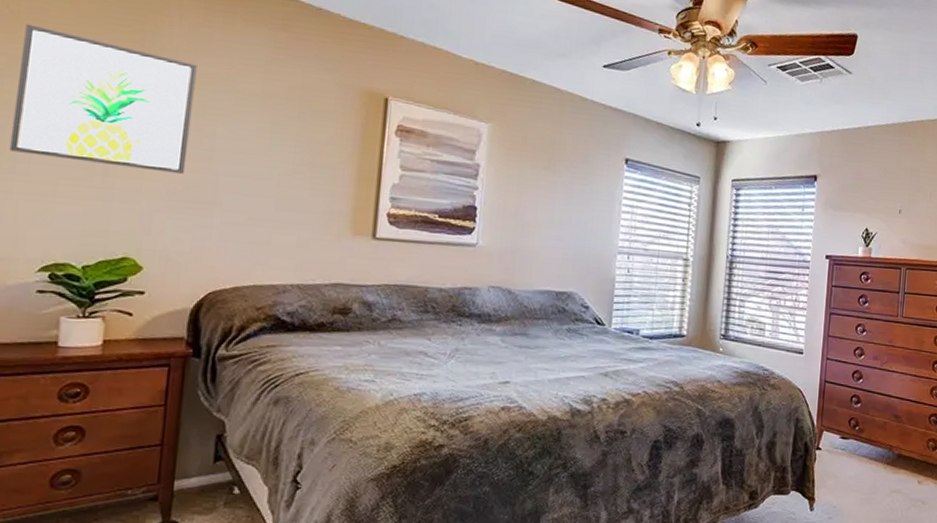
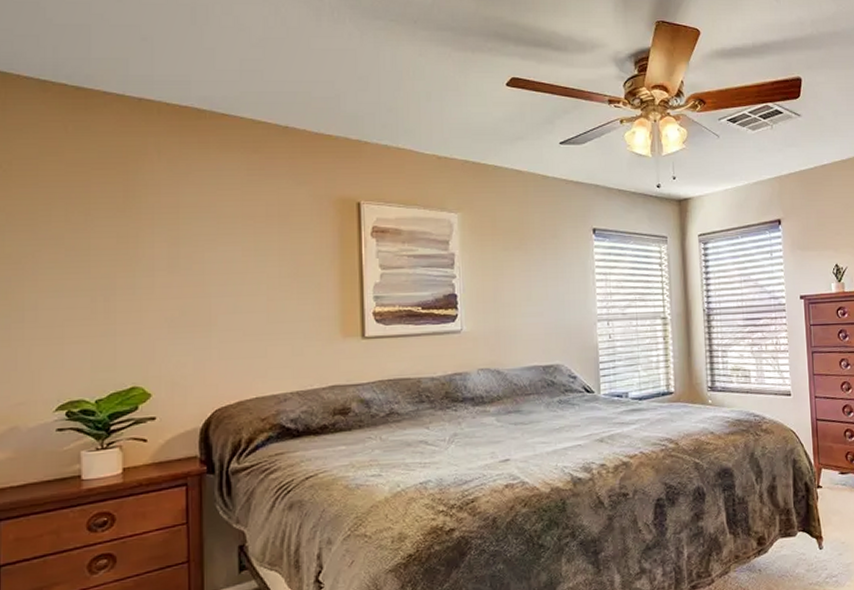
wall art: present [9,24,197,174] -> none [16,180,180,302]

